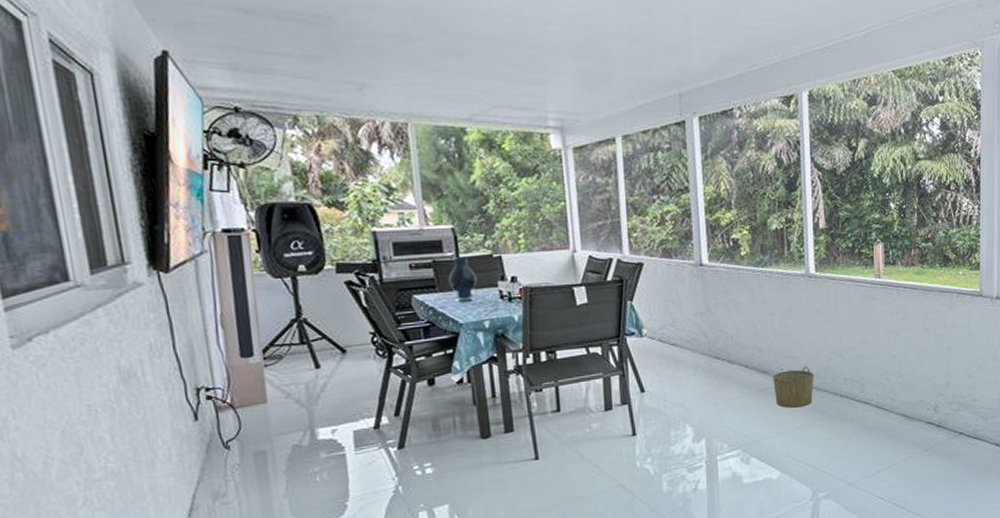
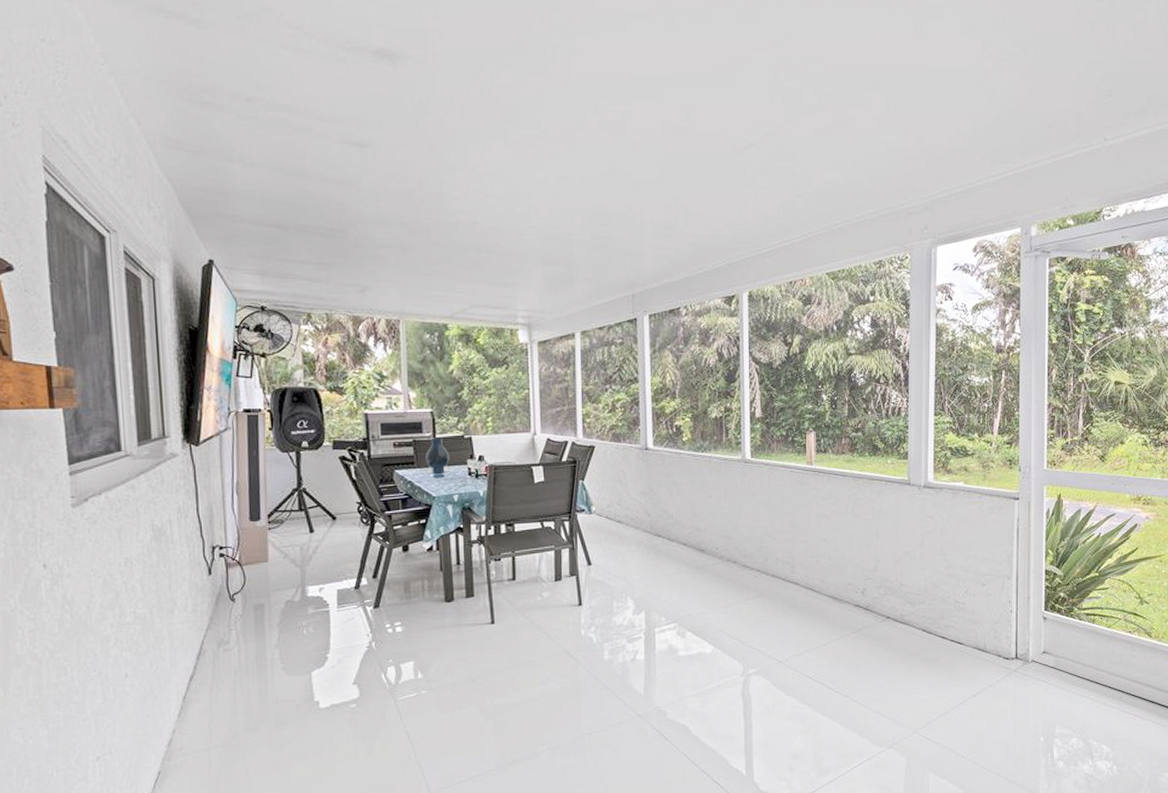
basket: present [773,366,815,408] -> none [709,546,748,586]

